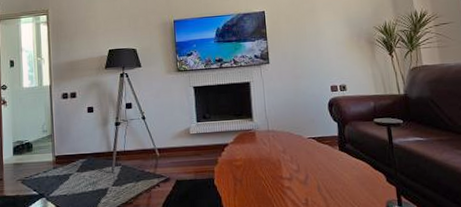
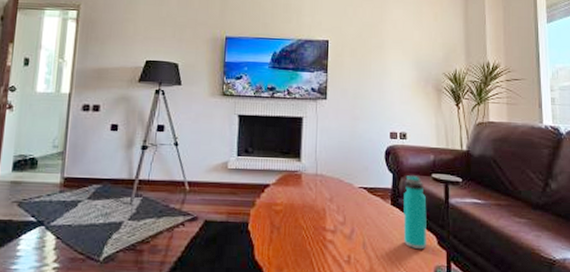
water bottle: none [349,122,376,188] -> present [402,175,427,250]

